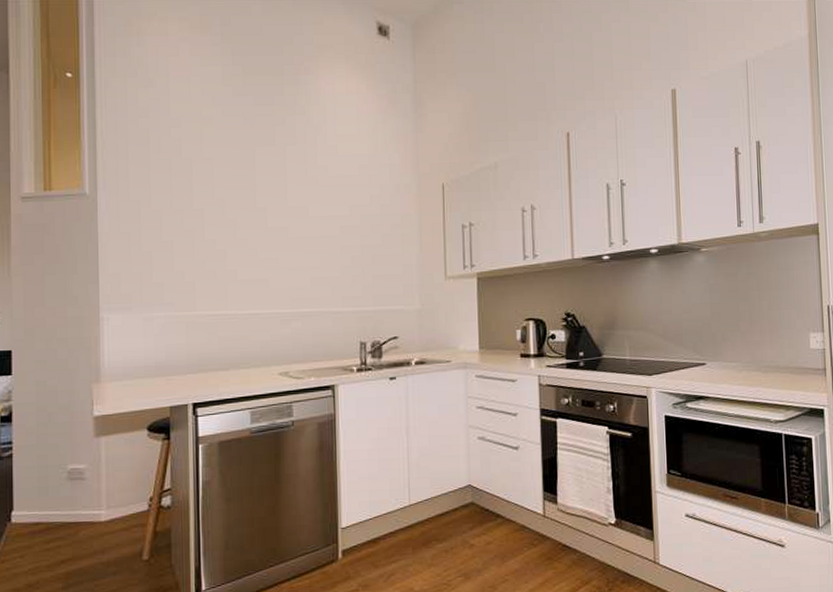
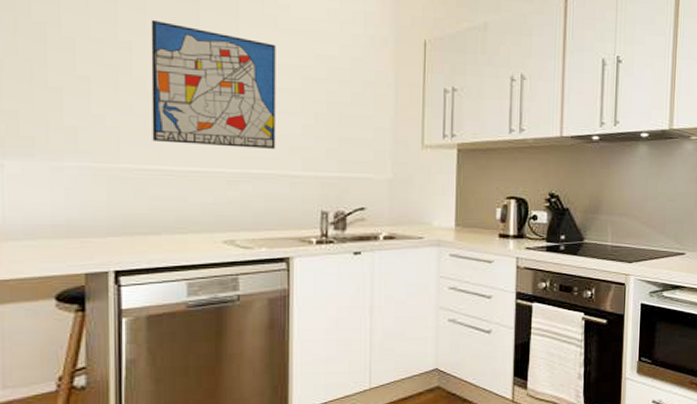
wall art: none [218,189,320,291] -> present [151,19,276,149]

